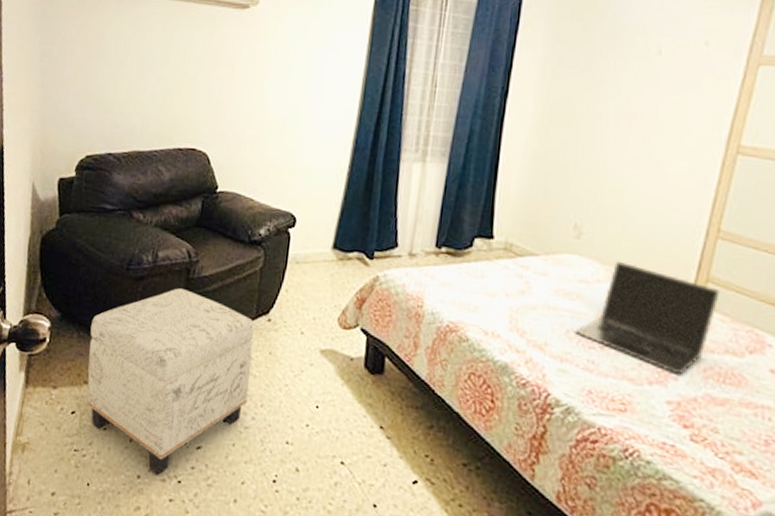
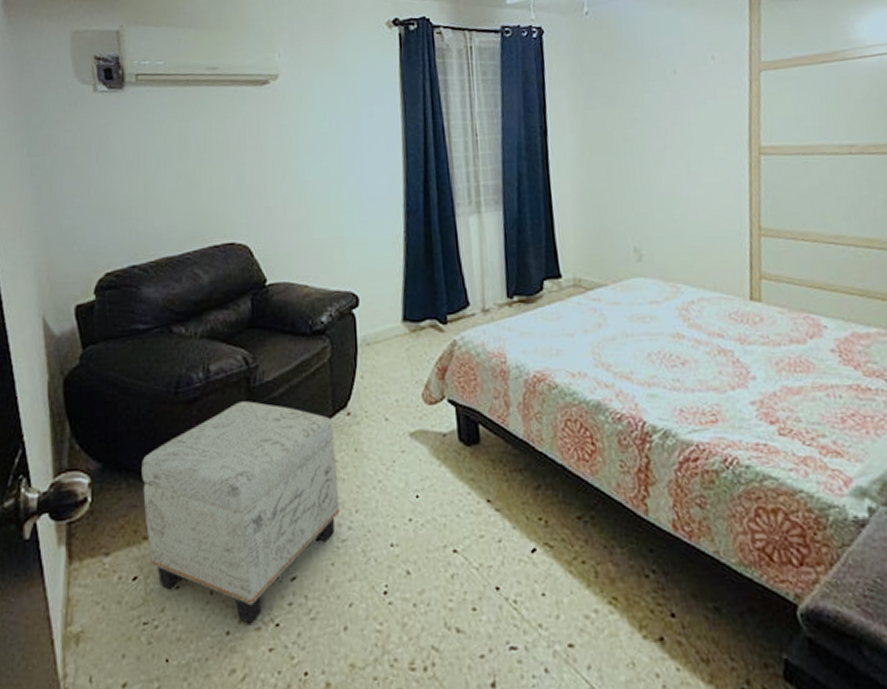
laptop: present [575,260,720,376] -> none [655,275,774,374]

